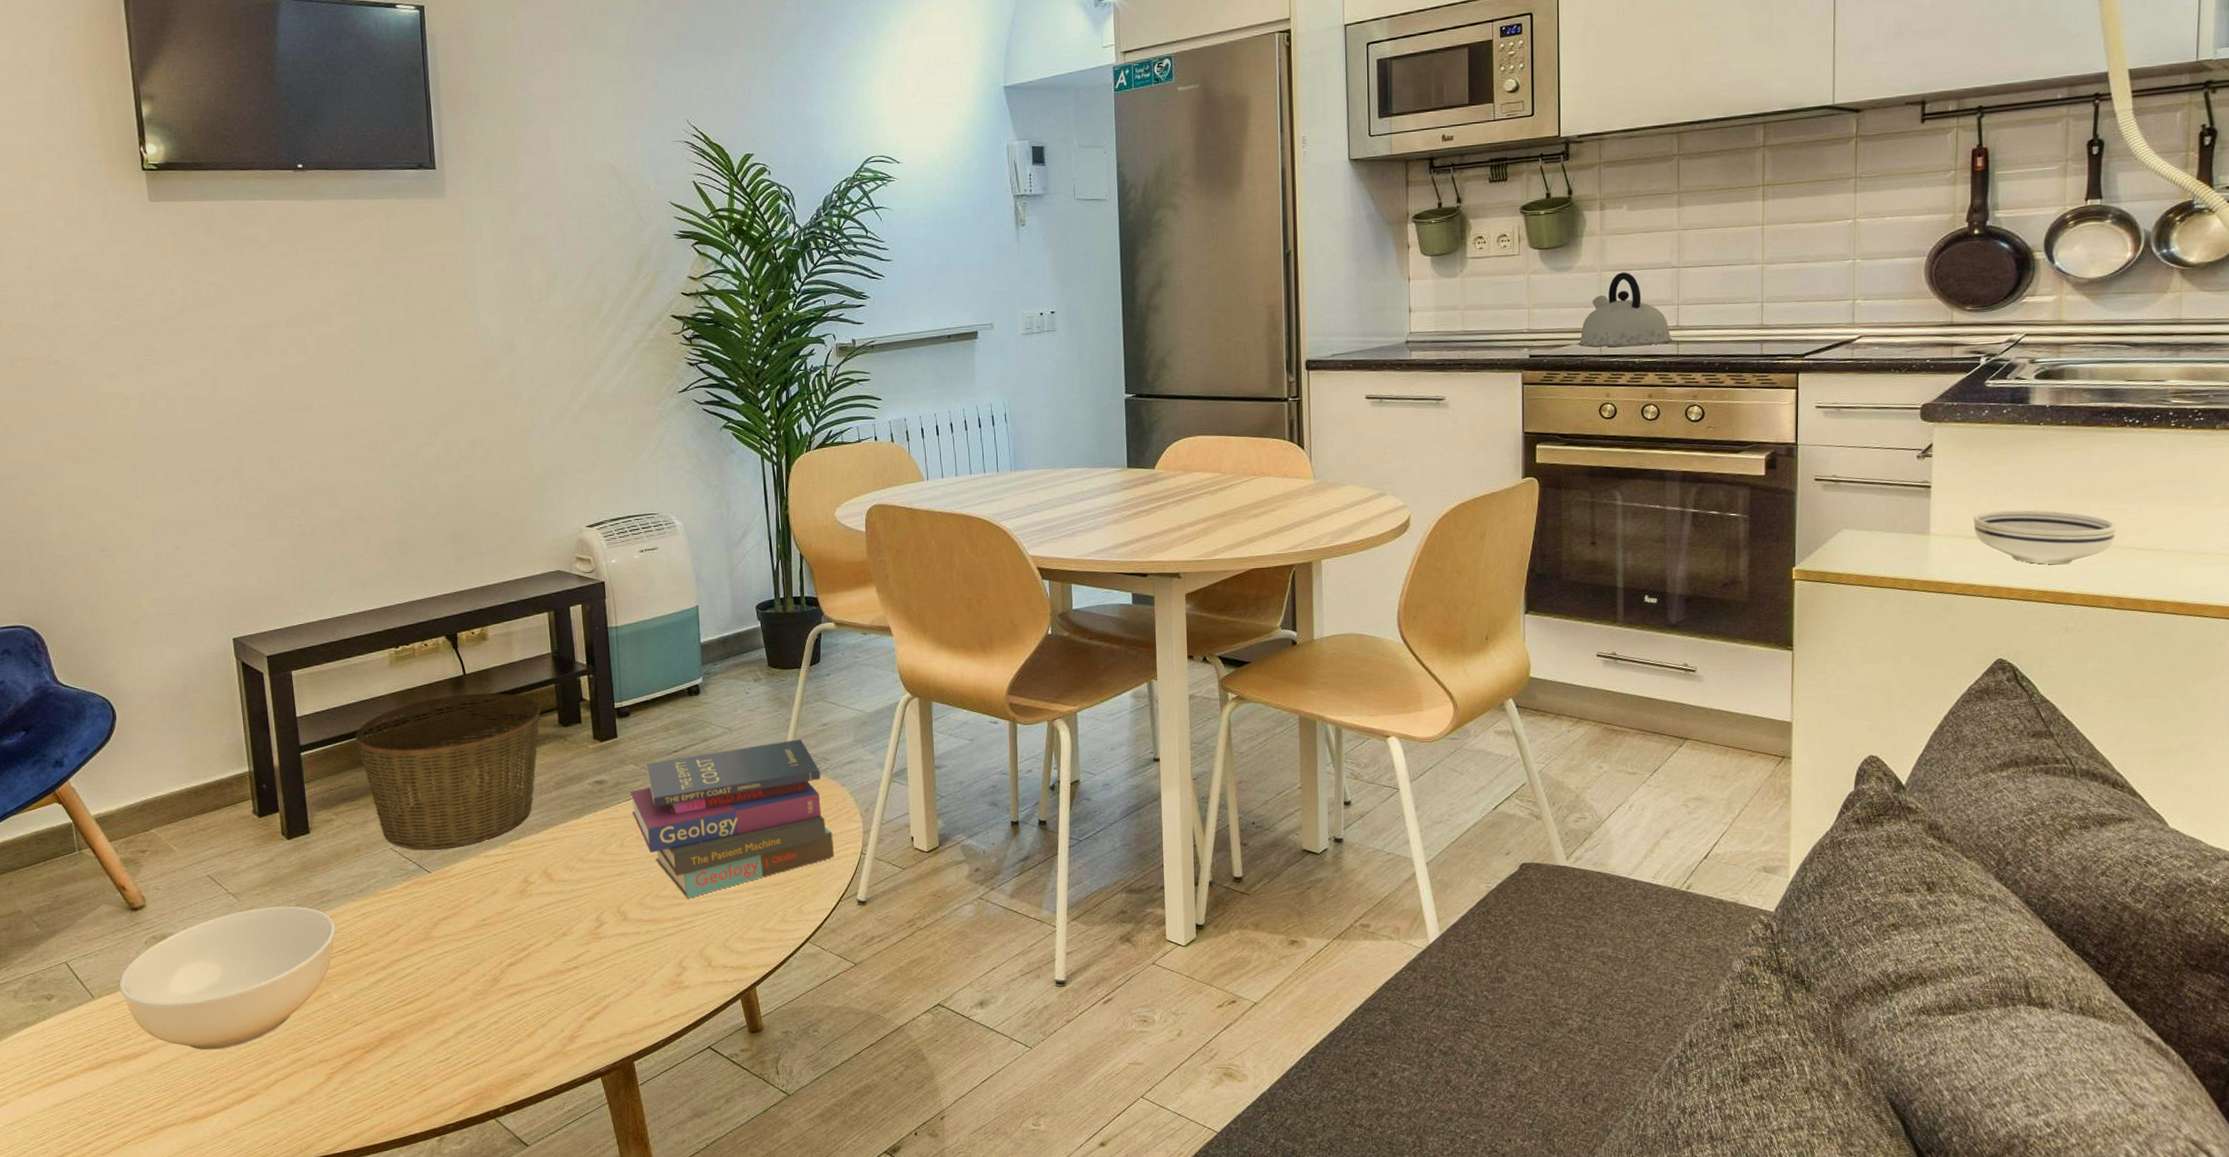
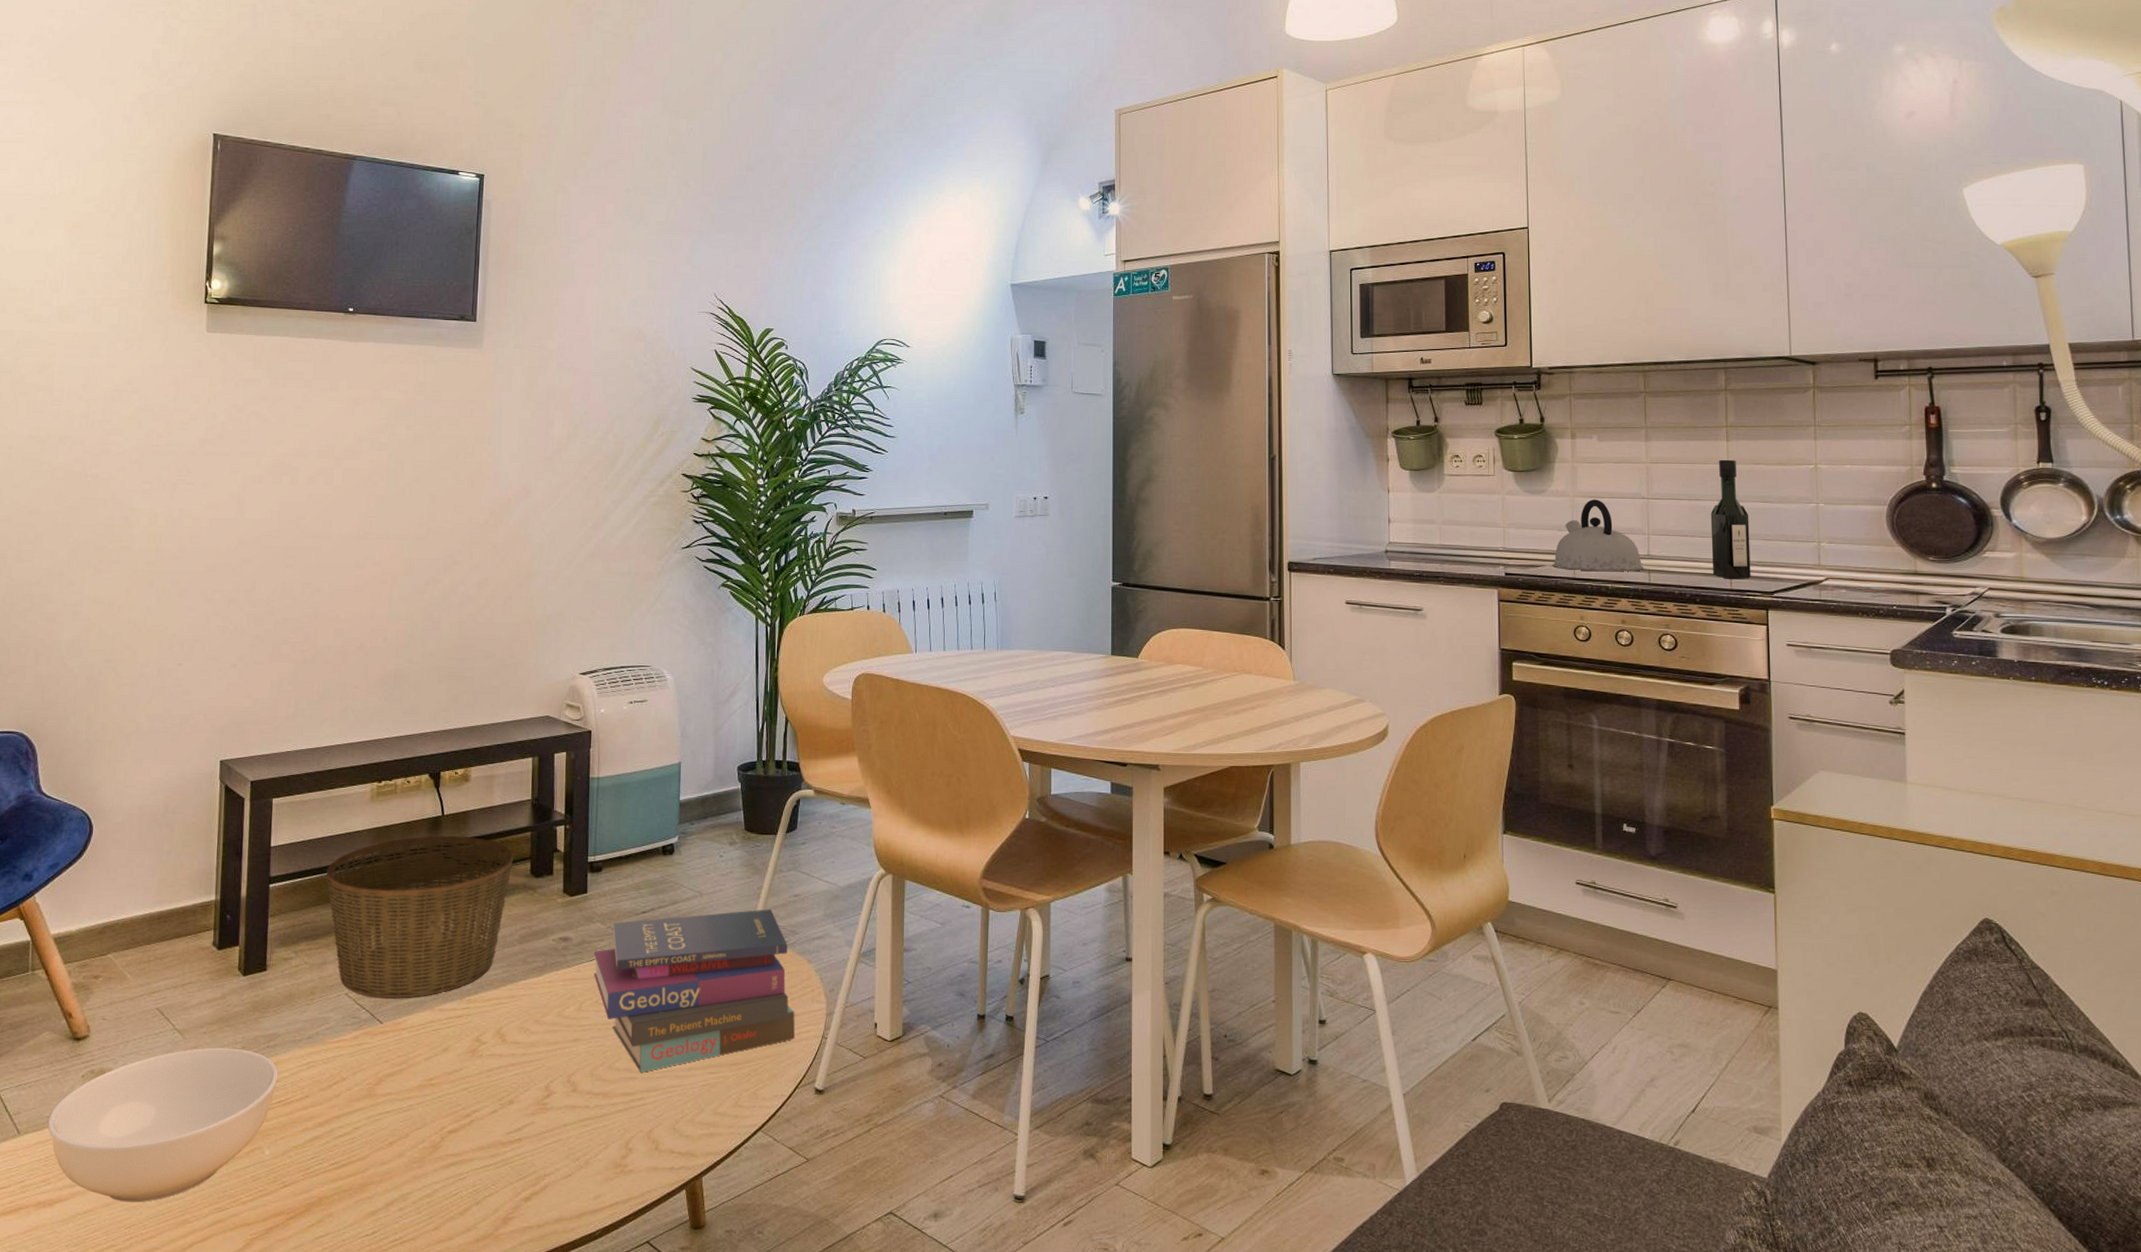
bottle: none [1742,220,1783,345] -> present [1710,459,1751,579]
bowl: present [1972,509,2117,565] -> none [1949,762,2094,824]

